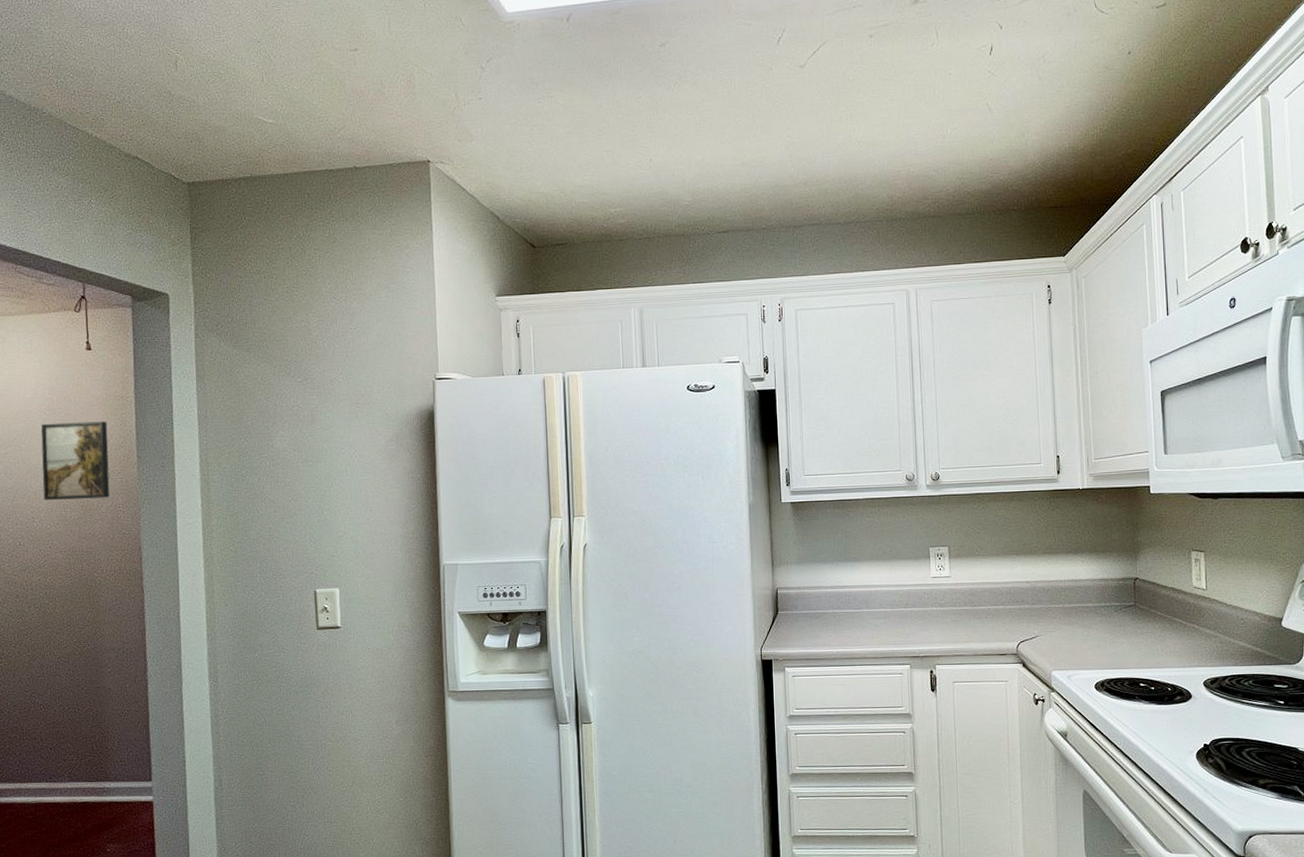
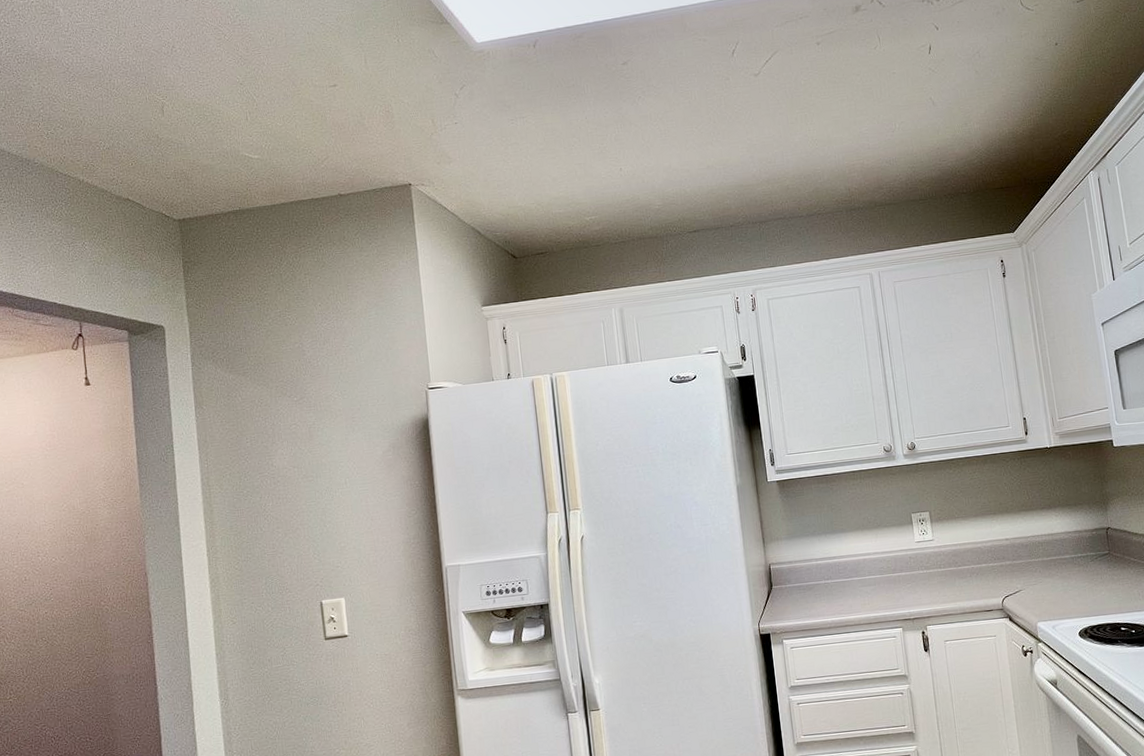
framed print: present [41,421,110,500] -> none [42,453,114,534]

